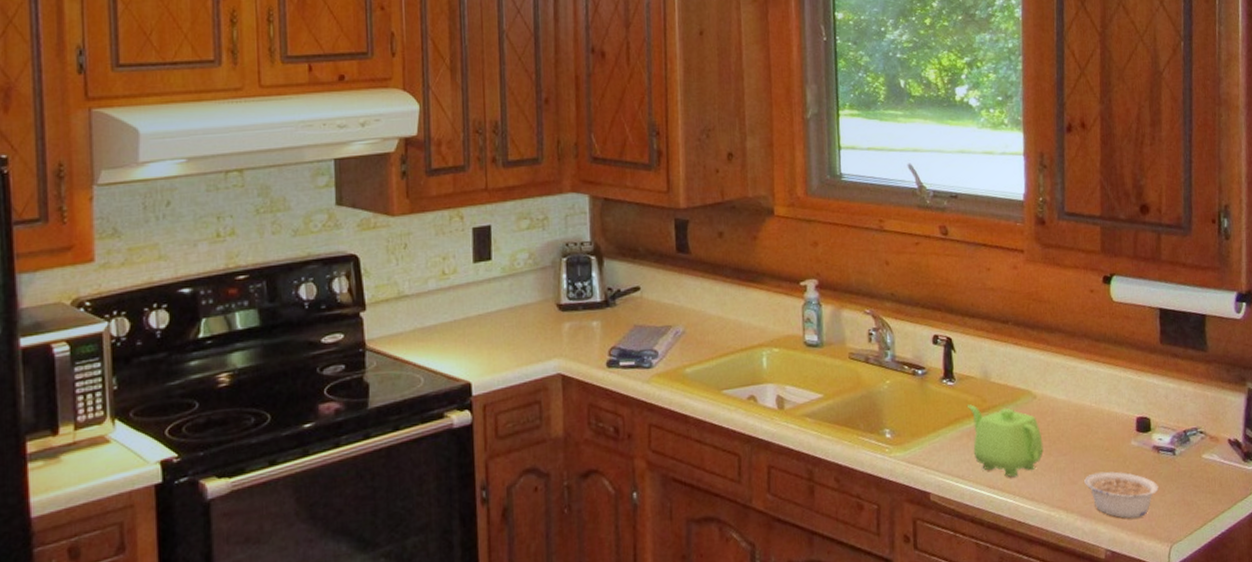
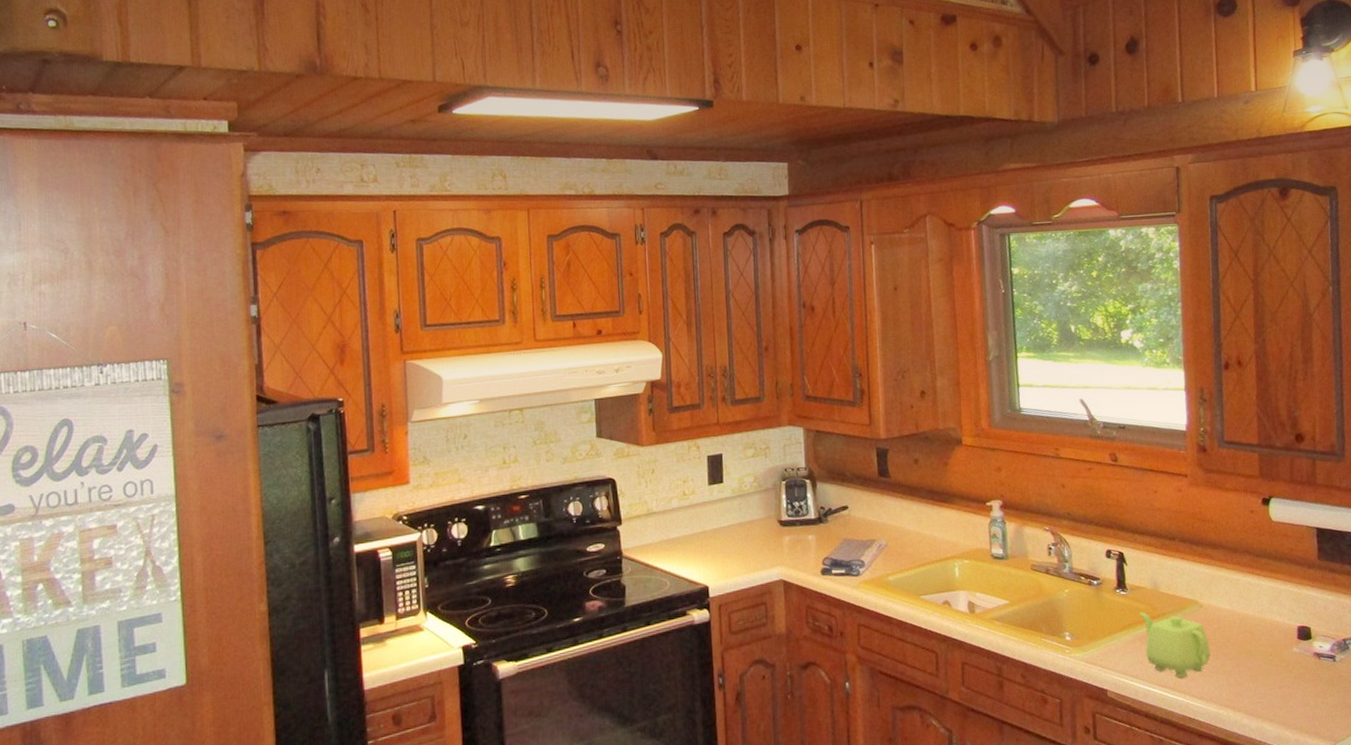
legume: present [1084,471,1159,519] -> none [1250,675,1321,718]

